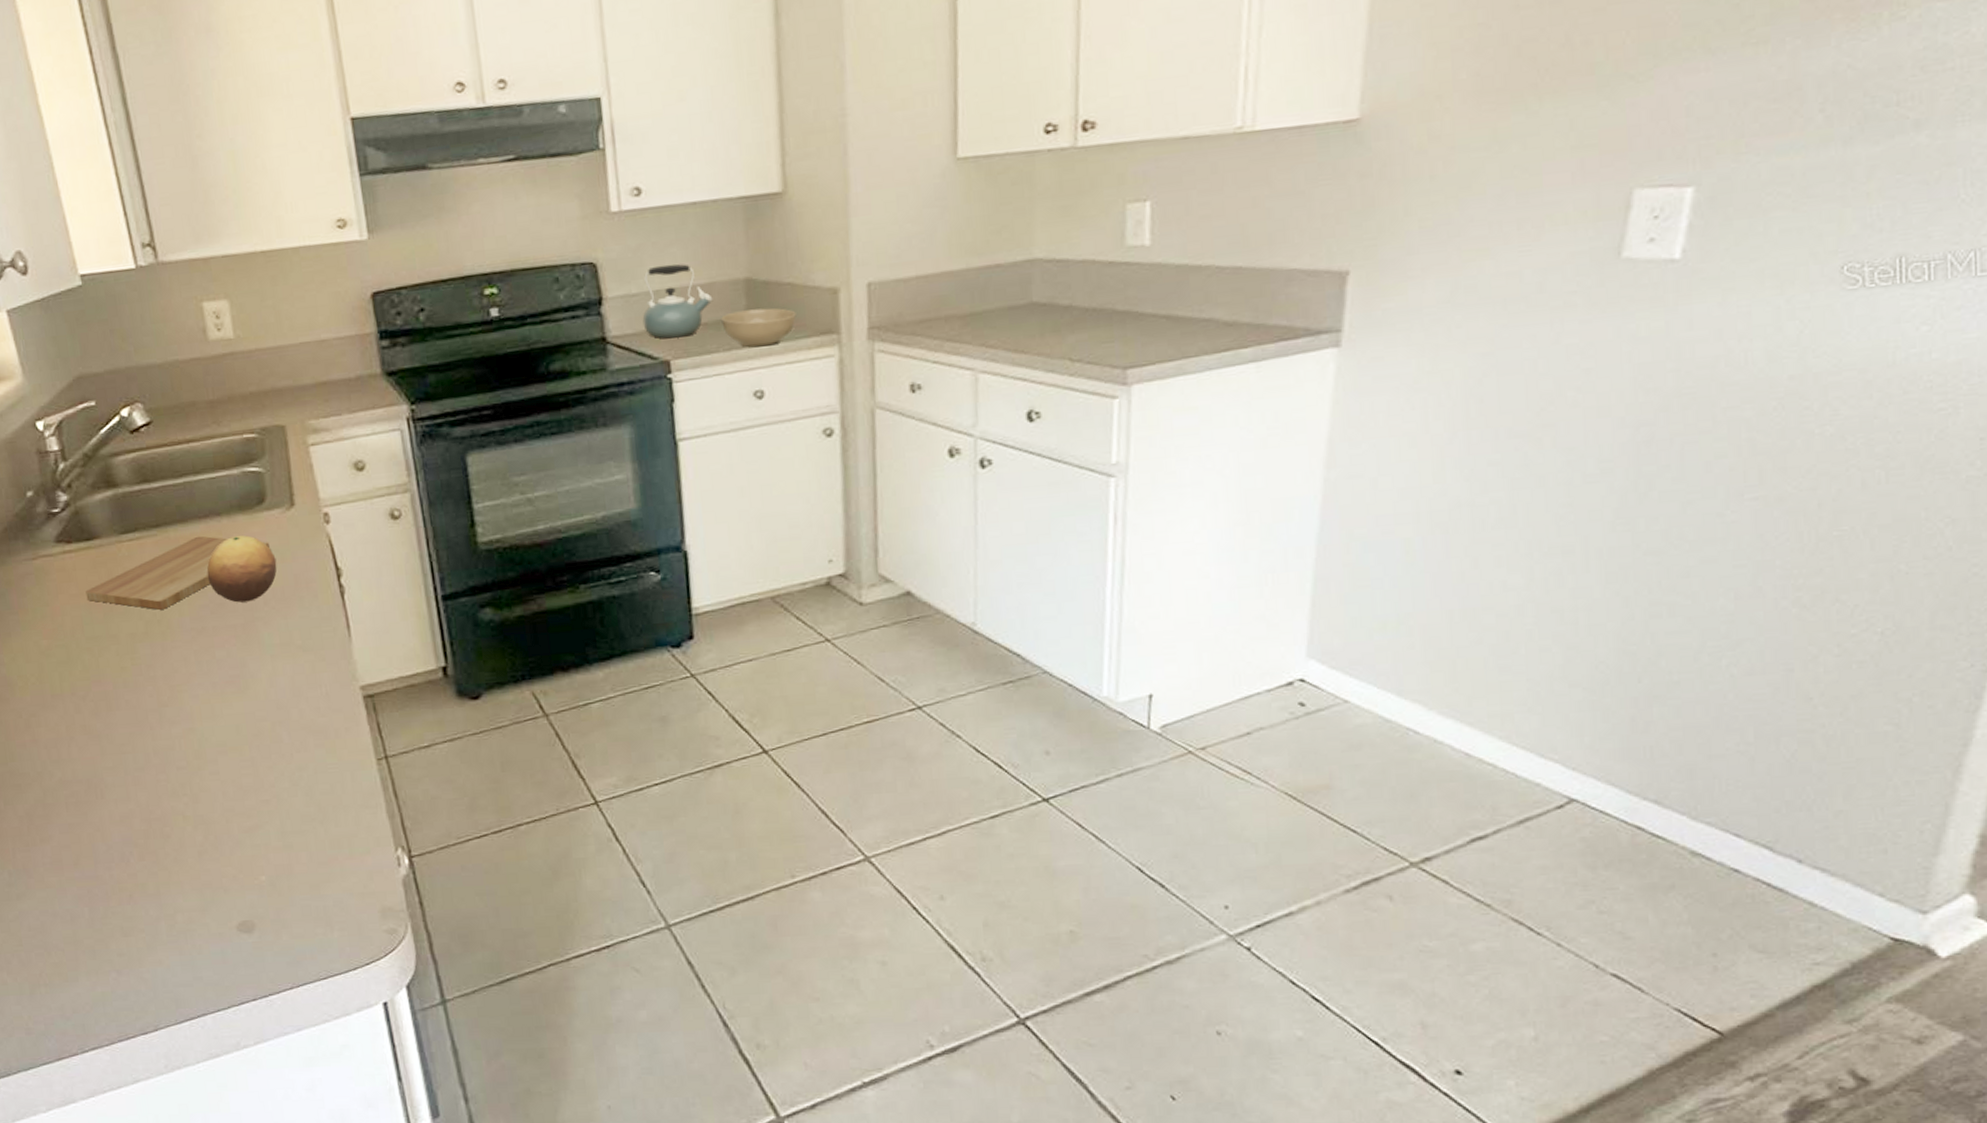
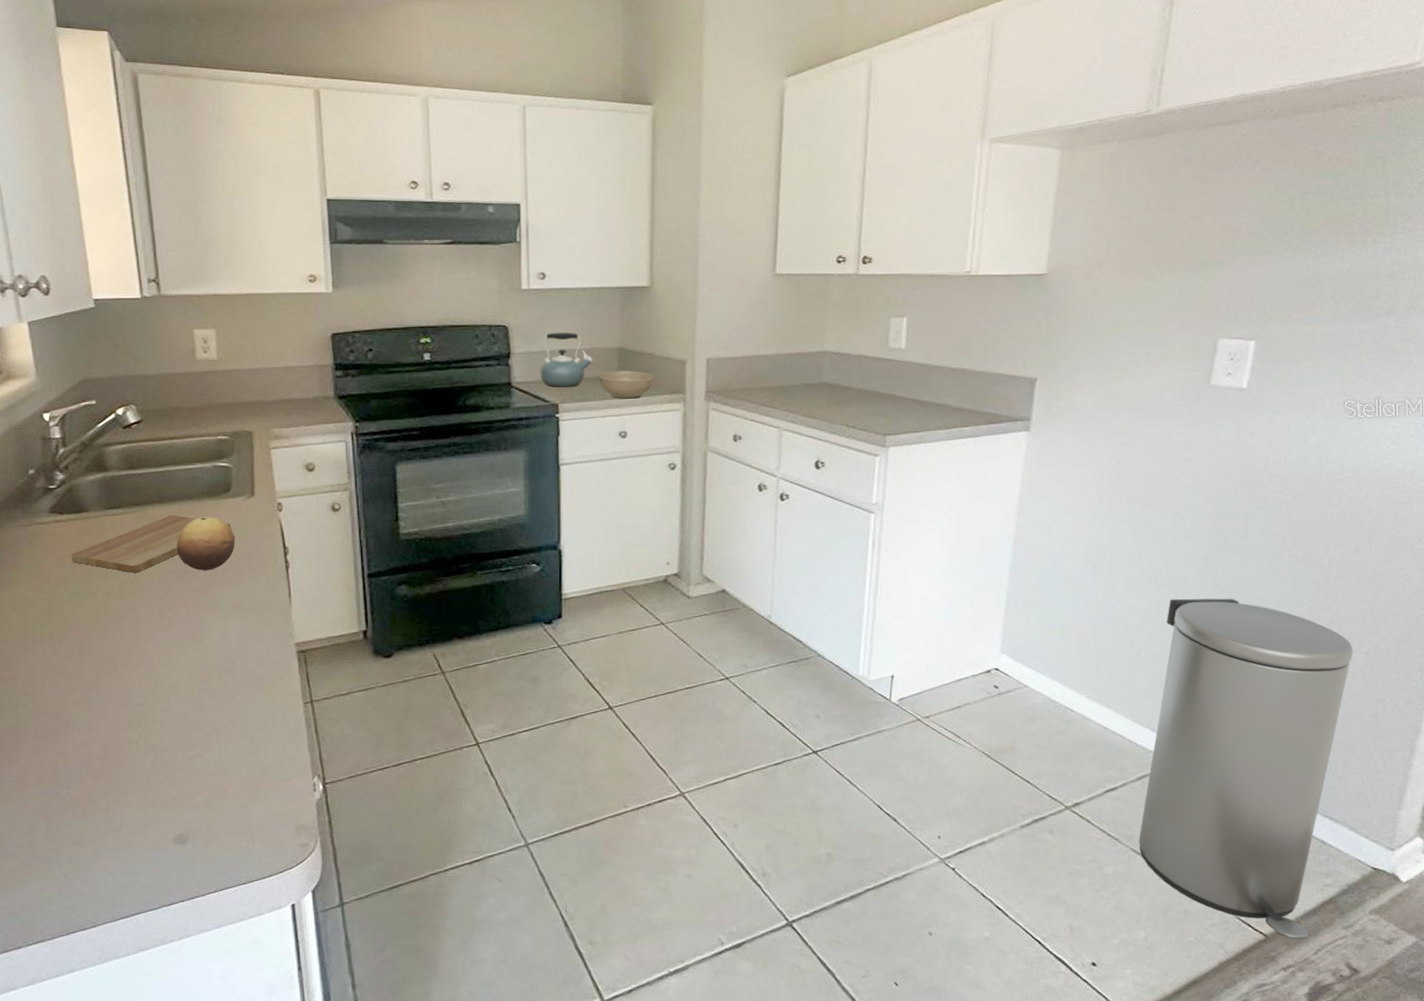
pedal bin: none [1521,564,1859,1039] -> present [1138,598,1353,940]

